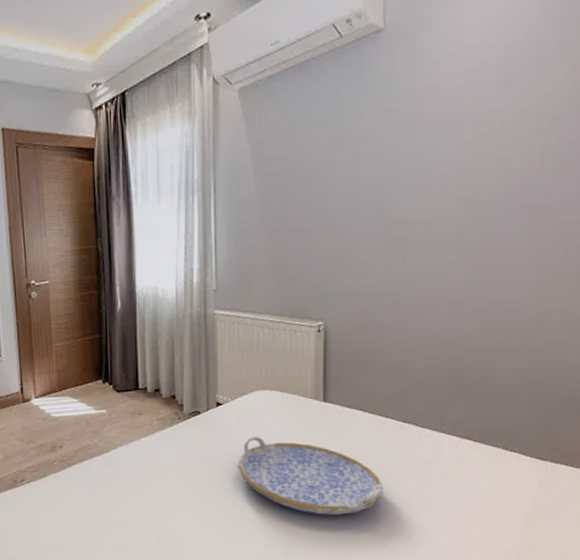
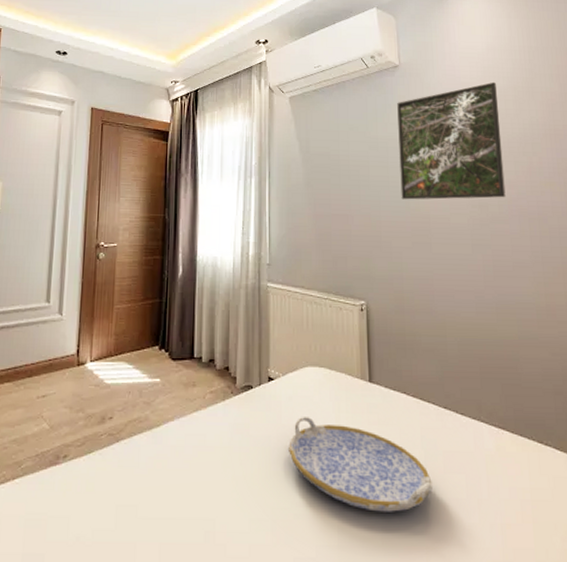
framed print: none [373,37,514,205] -> present [397,81,506,200]

